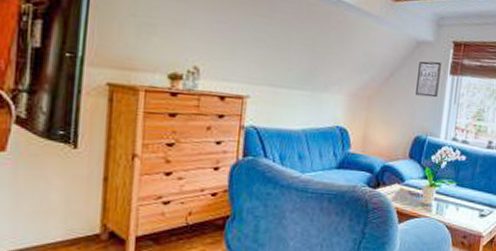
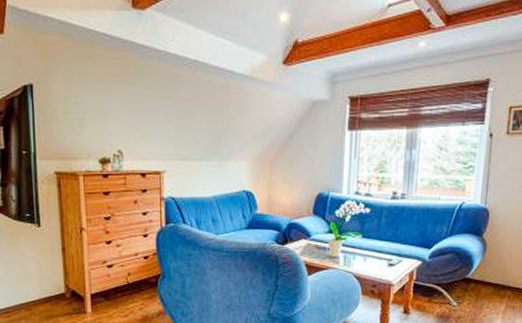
wall art: present [416,61,441,98] -> none [315,119,338,155]

